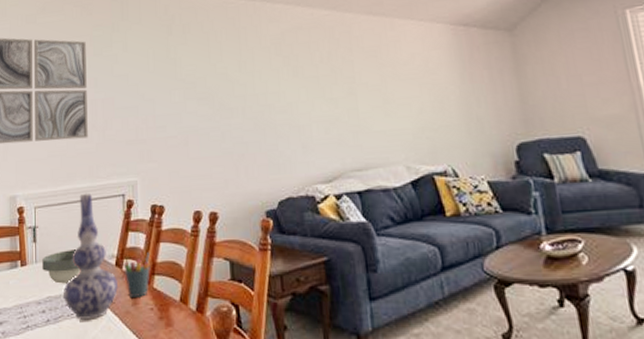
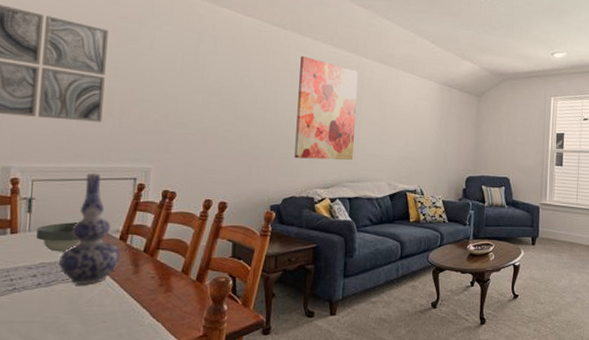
pen holder: present [123,252,151,297] -> none [128,230,158,267]
wall art: none [274,26,355,149] -> present [294,56,358,160]

